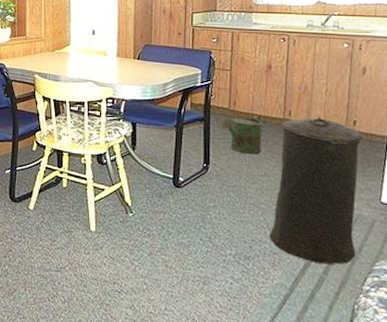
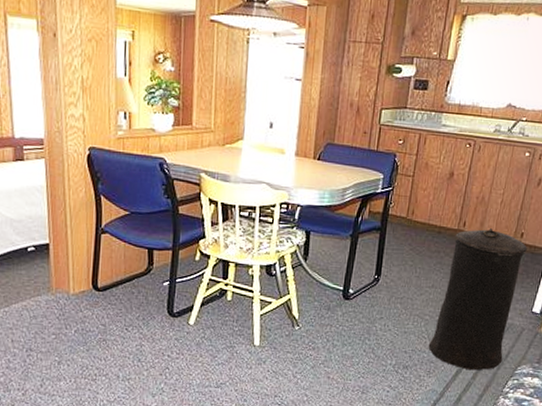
watering can: present [221,115,263,155] -> none [396,225,438,266]

